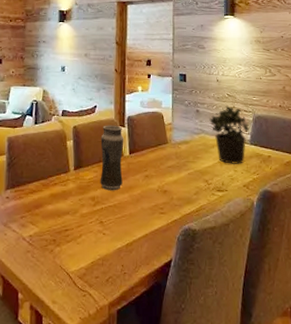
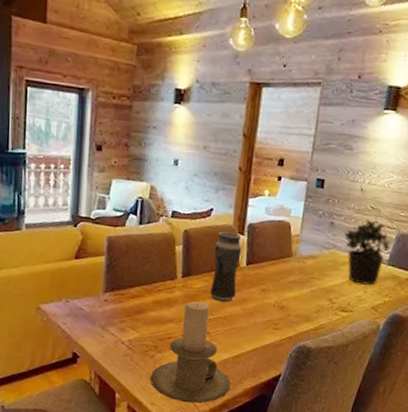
candle holder: none [50,192,126,298] -> present [150,301,231,404]

